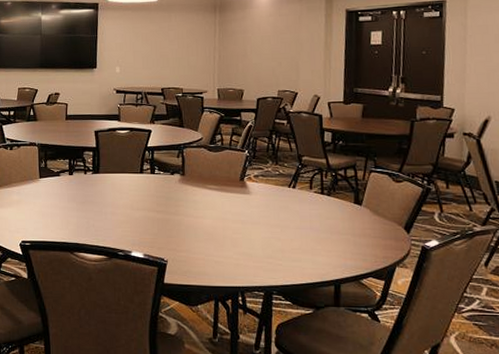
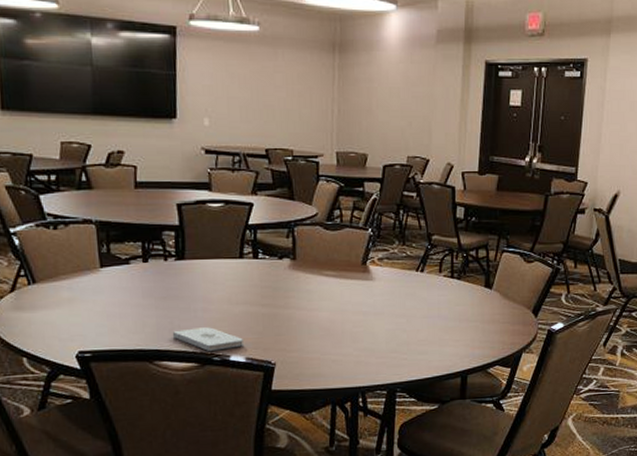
notepad: none [88,227,142,247] -> present [172,327,243,351]

